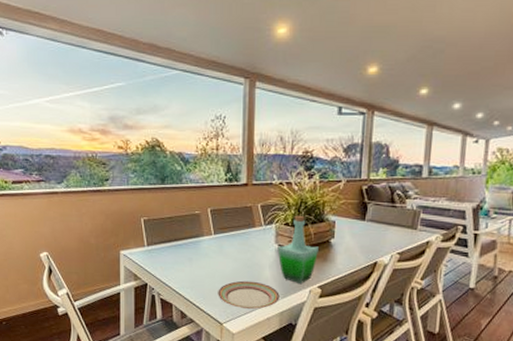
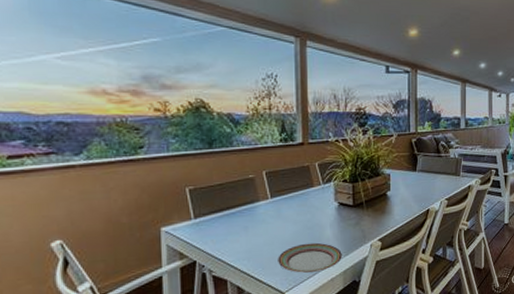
bottle: present [277,215,319,285] -> none [337,171,376,240]

